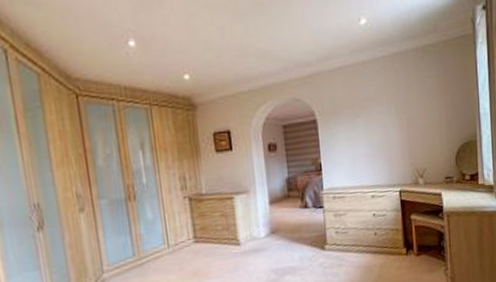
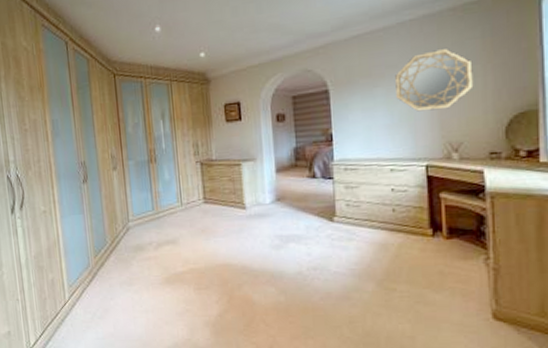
home mirror: none [373,85,433,142] -> present [395,49,474,112]

